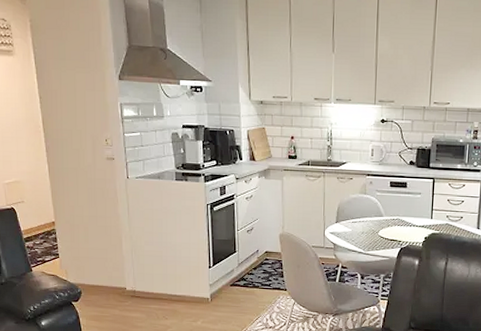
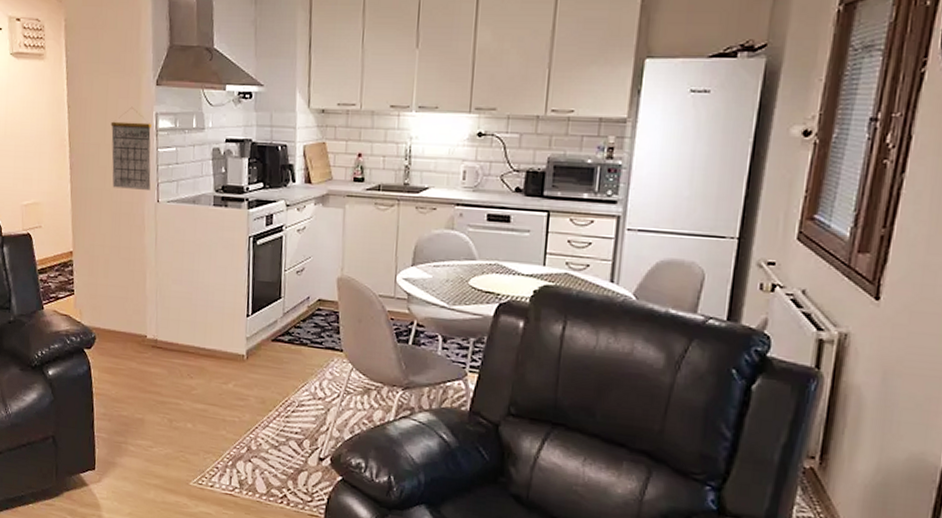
calendar: none [80,98,120,168] -> present [110,106,151,190]

